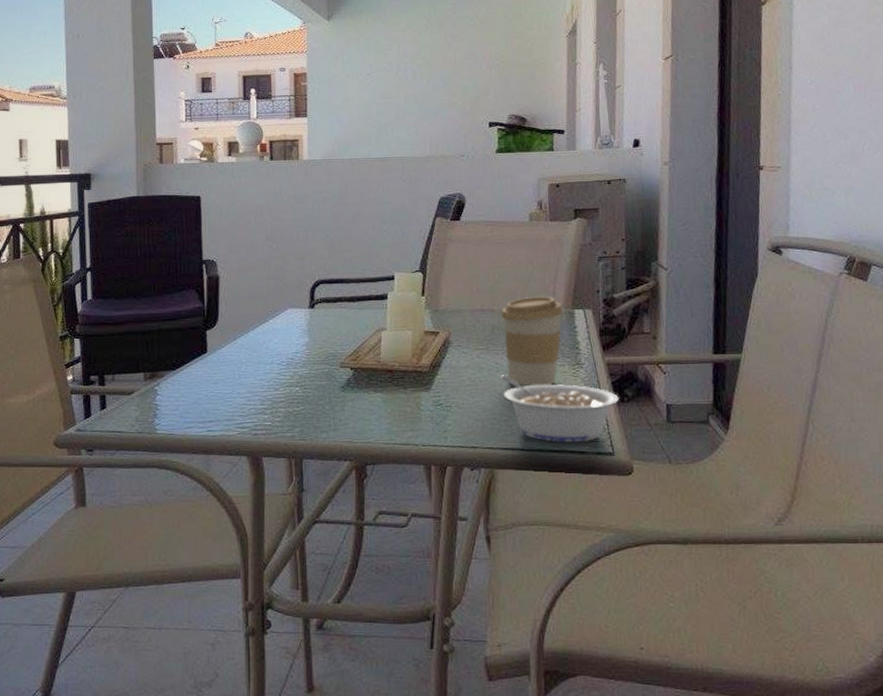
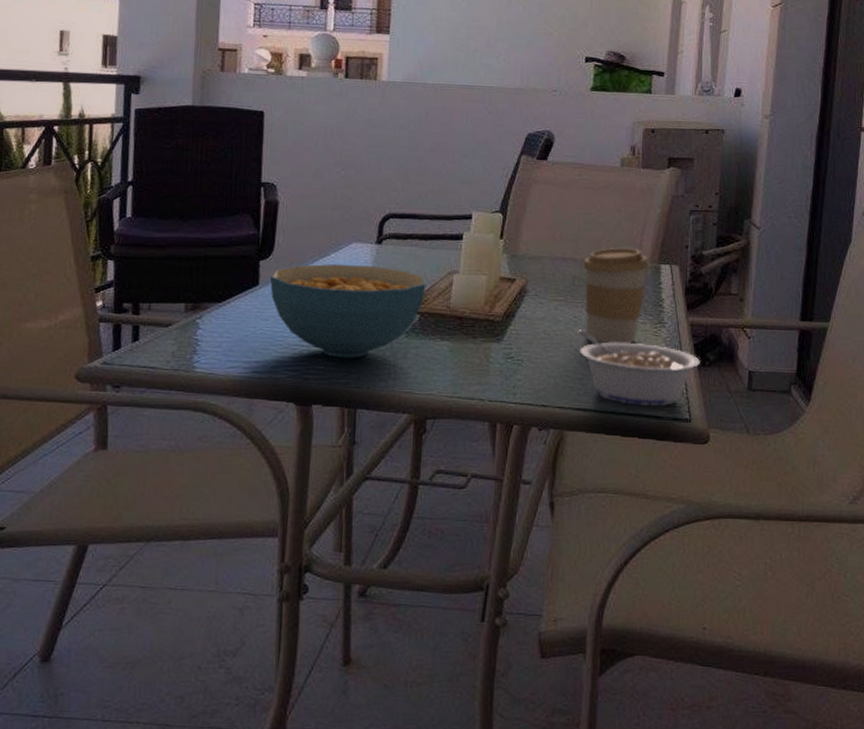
cereal bowl: none [216,329,357,414] -> present [269,264,426,358]

